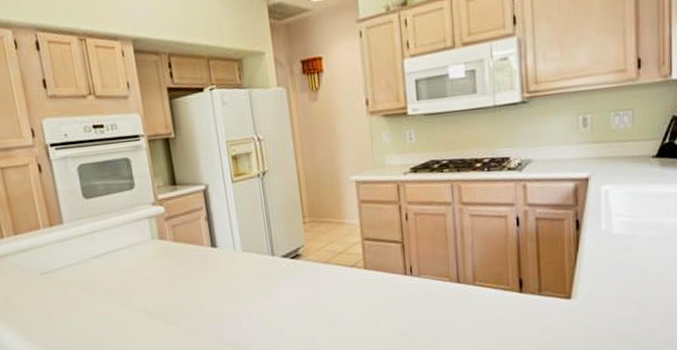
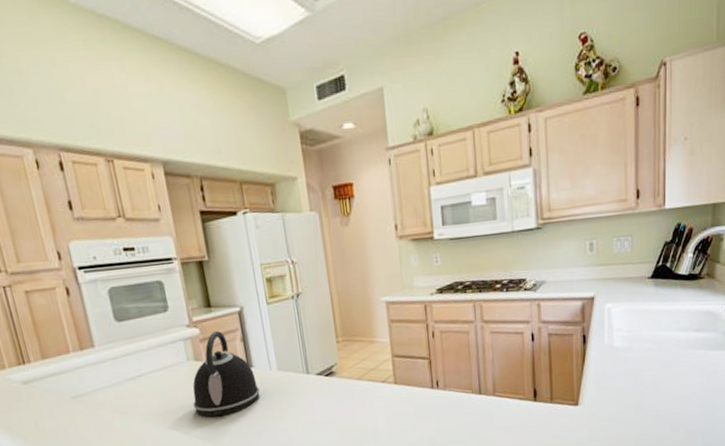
kettle: none [156,209,224,298] -> present [192,330,260,418]

